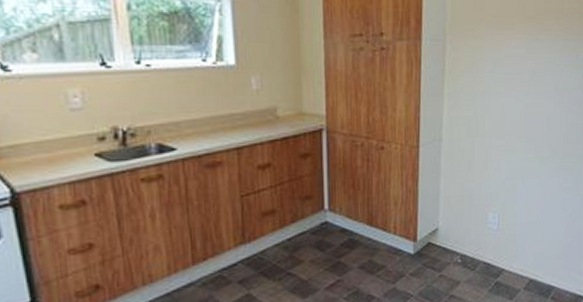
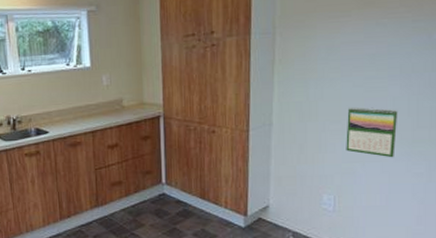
calendar: none [509,122,552,174] -> present [346,107,398,158]

